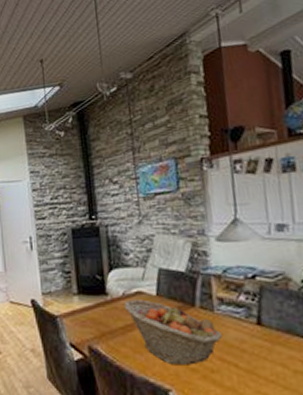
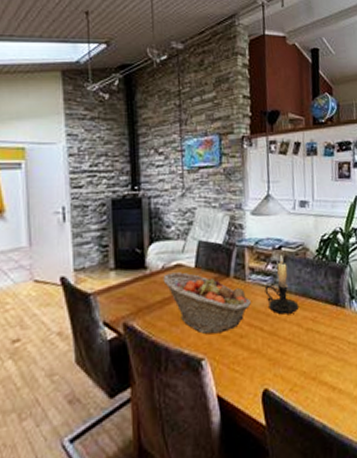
candle holder: none [237,285,283,352] -> present [264,255,299,315]

